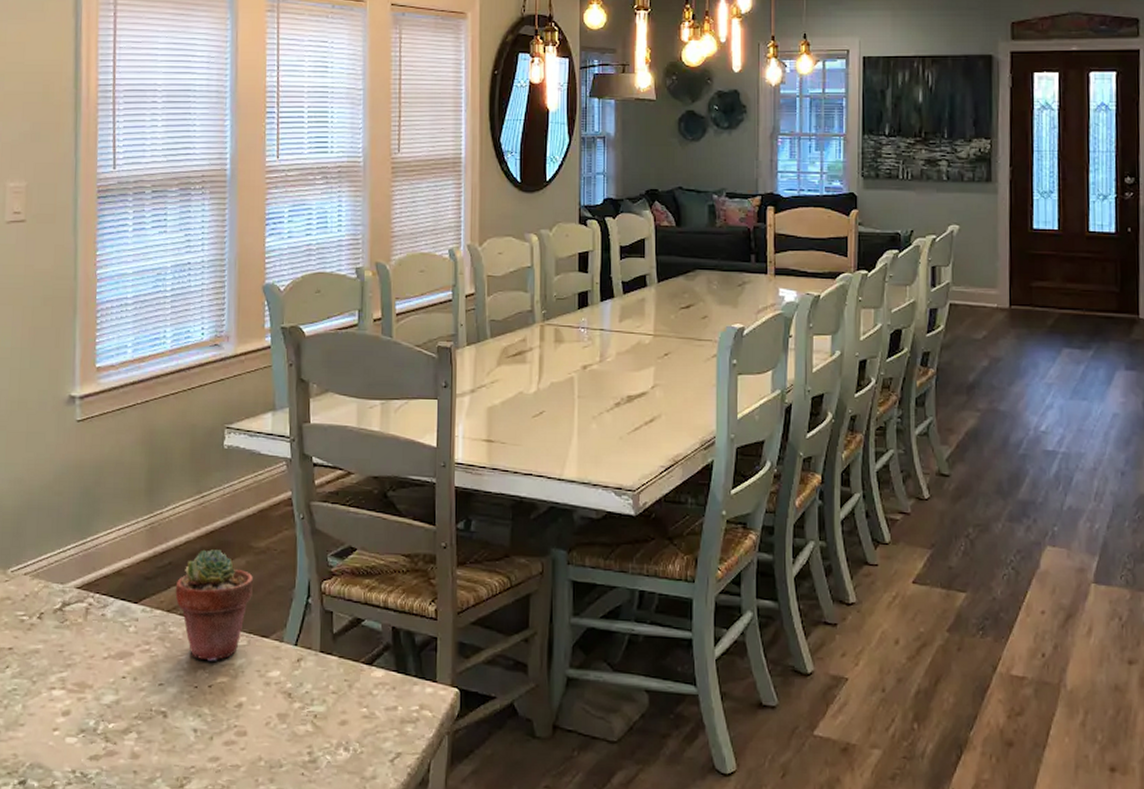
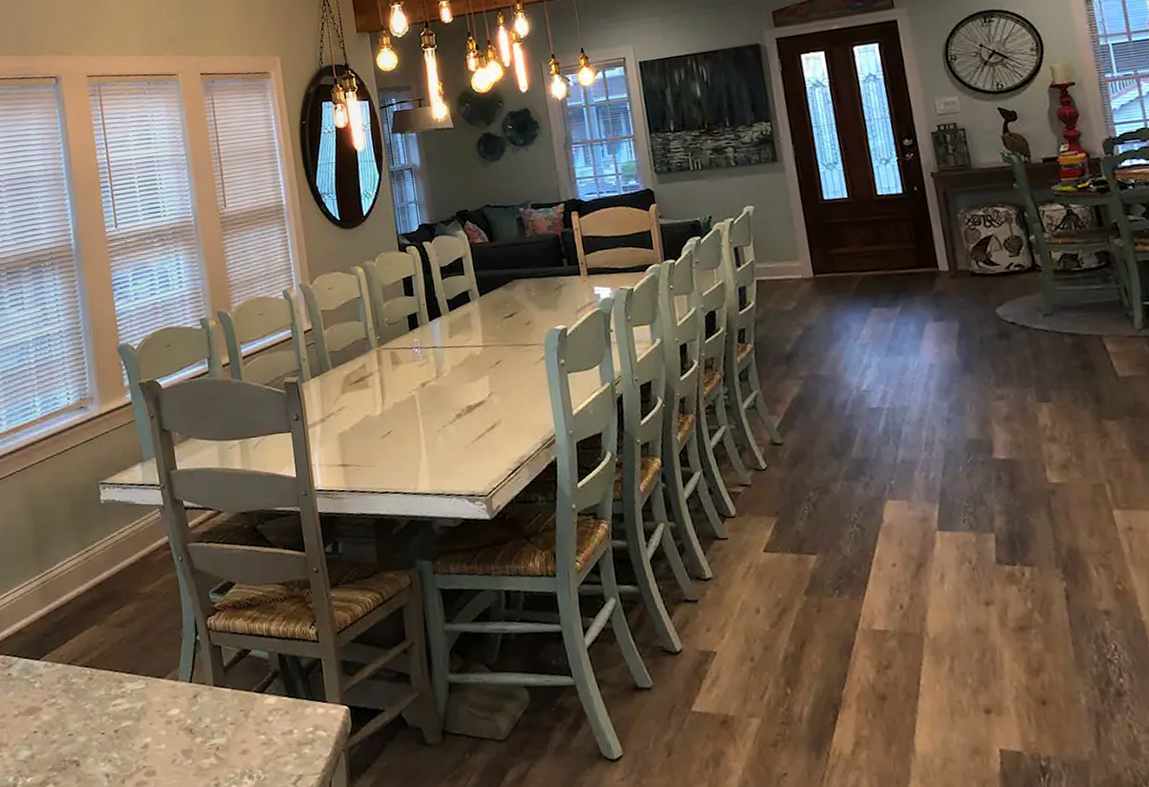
potted succulent: present [175,549,253,662] -> none [72,600,144,708]

